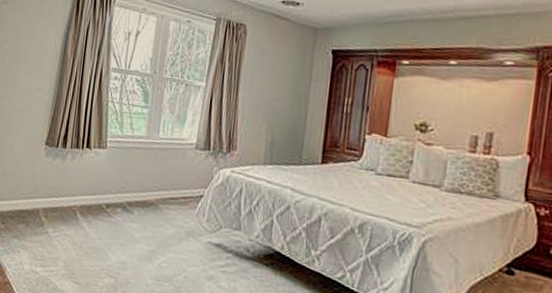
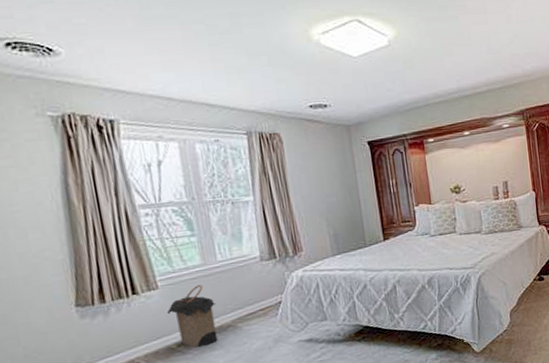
laundry hamper: none [107,155,148,216] -> present [166,285,218,348]

